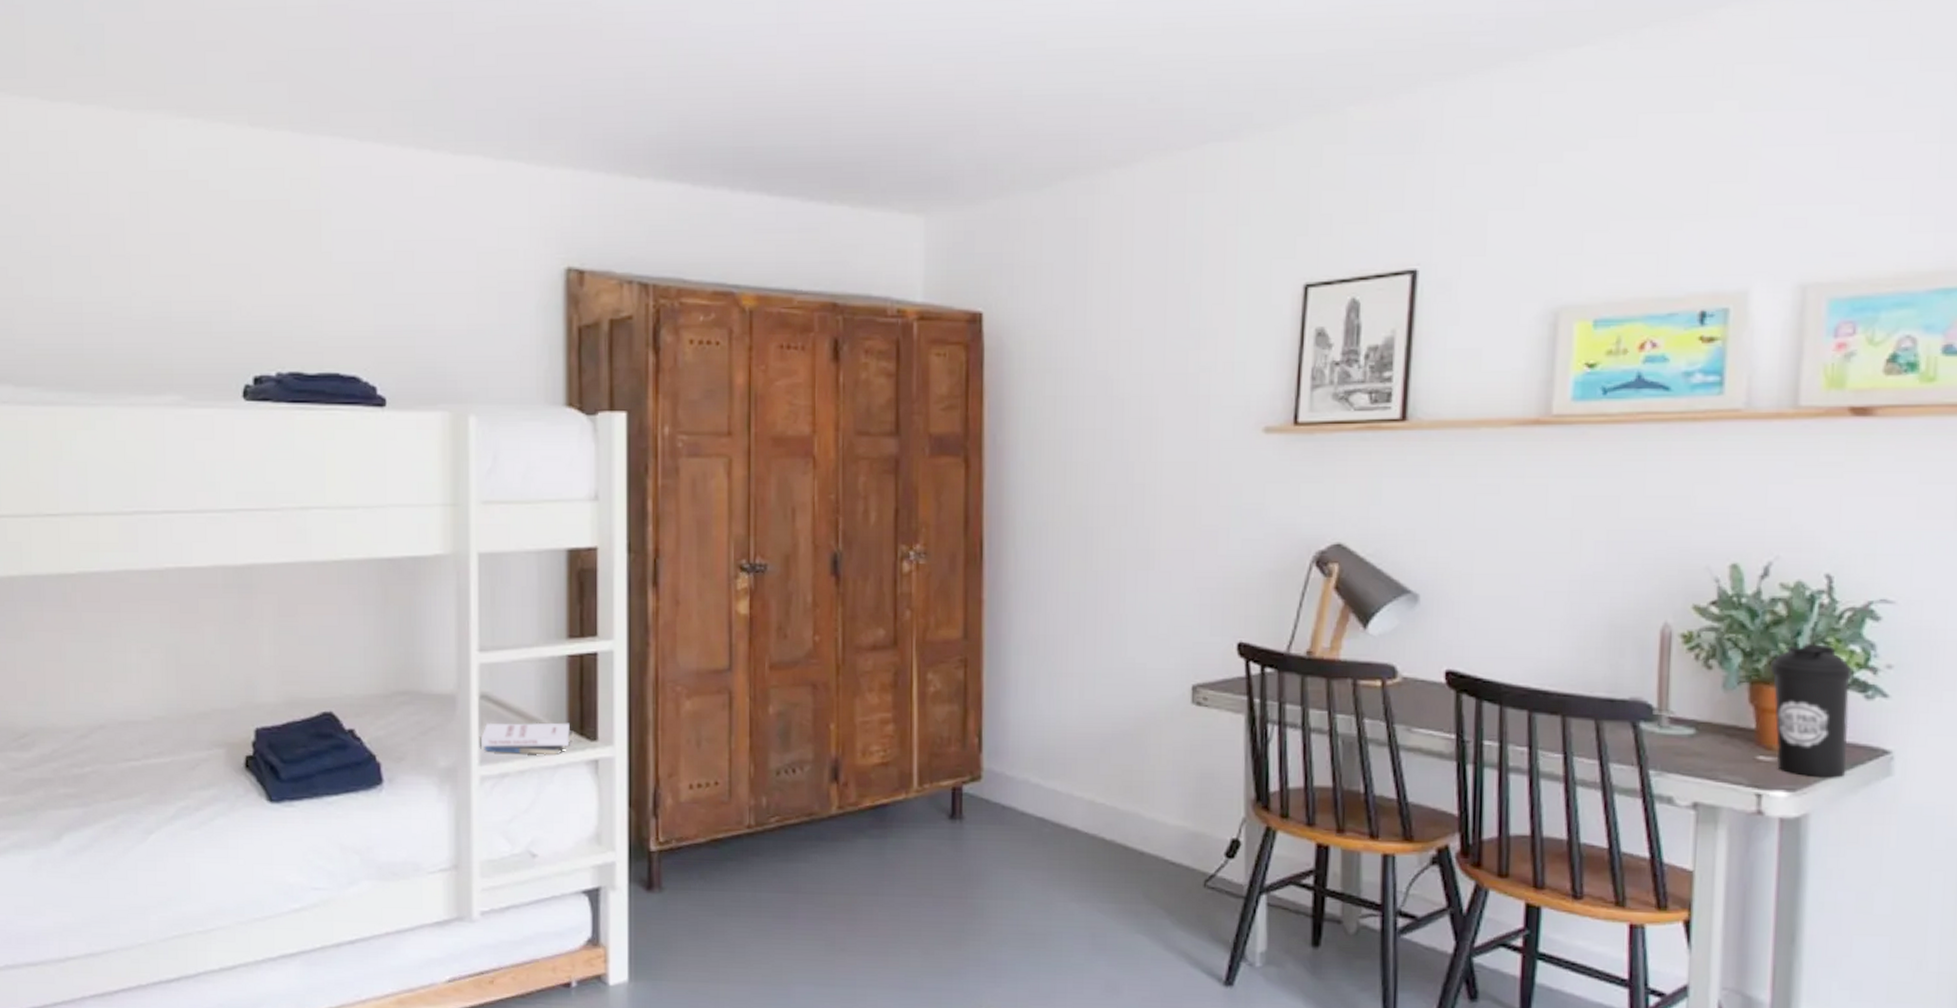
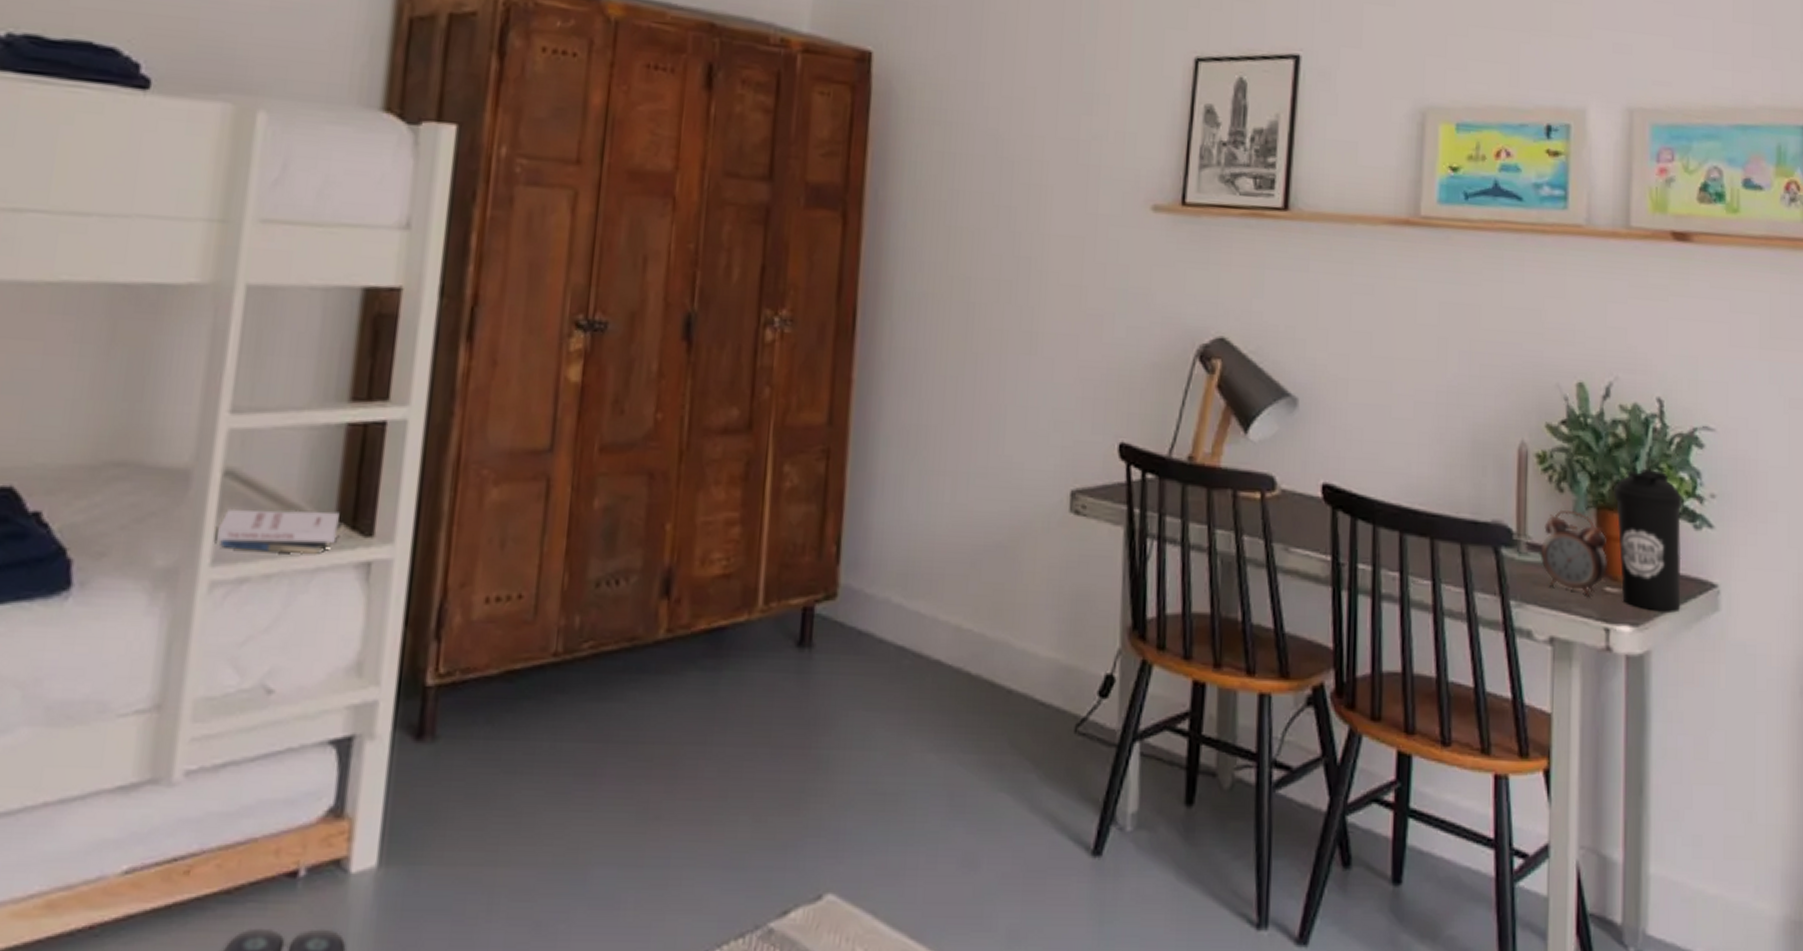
alarm clock: none [1683,685,1761,765] -> present [1540,509,1607,596]

